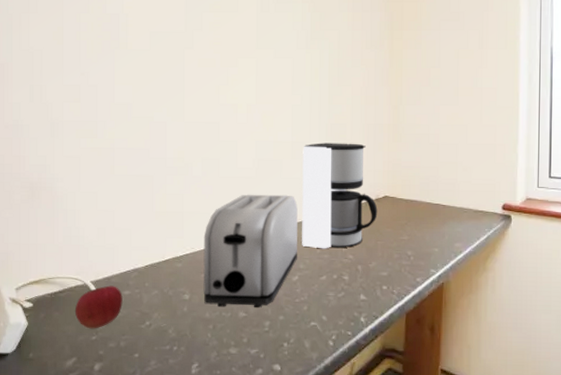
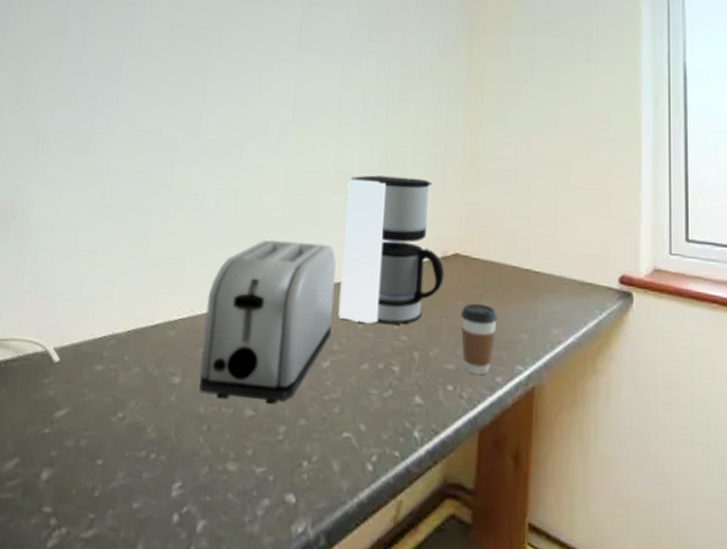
apple: present [75,285,123,329] -> none [27,355,93,418]
coffee cup: none [390,229,417,278] -> present [460,303,498,376]

